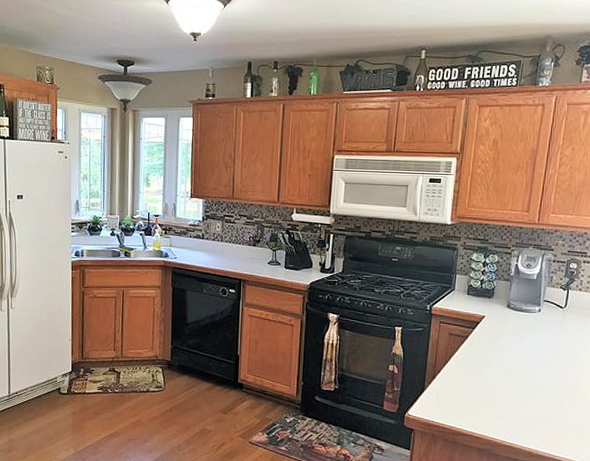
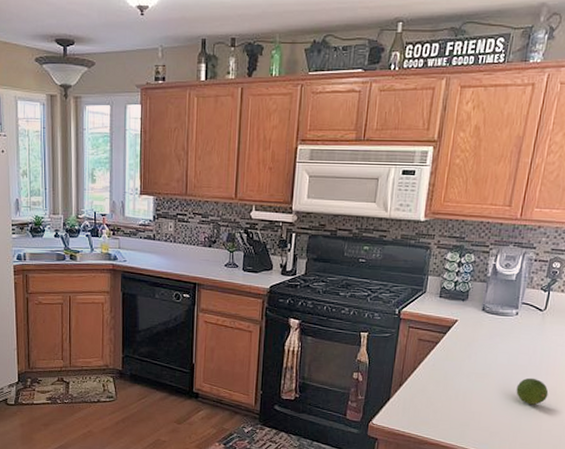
fruit: none [542,371,573,397] -> present [516,377,549,405]

